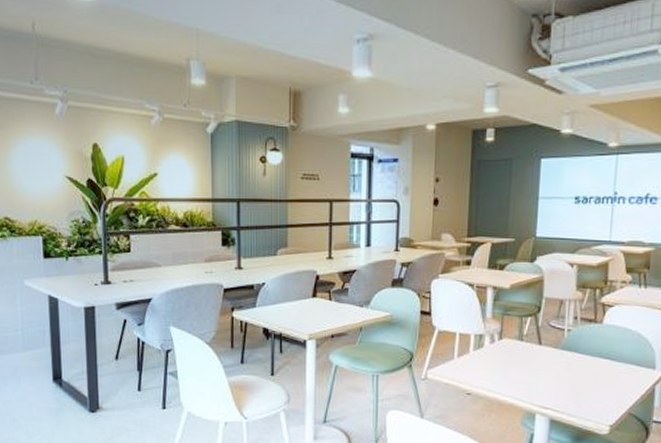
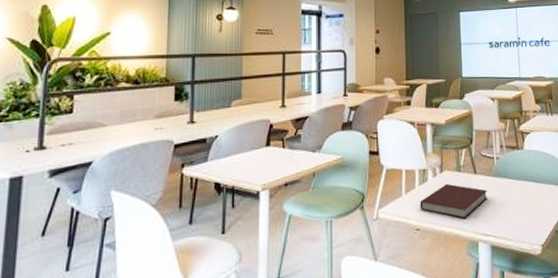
notebook: none [473,351,553,389] -> present [420,183,488,218]

